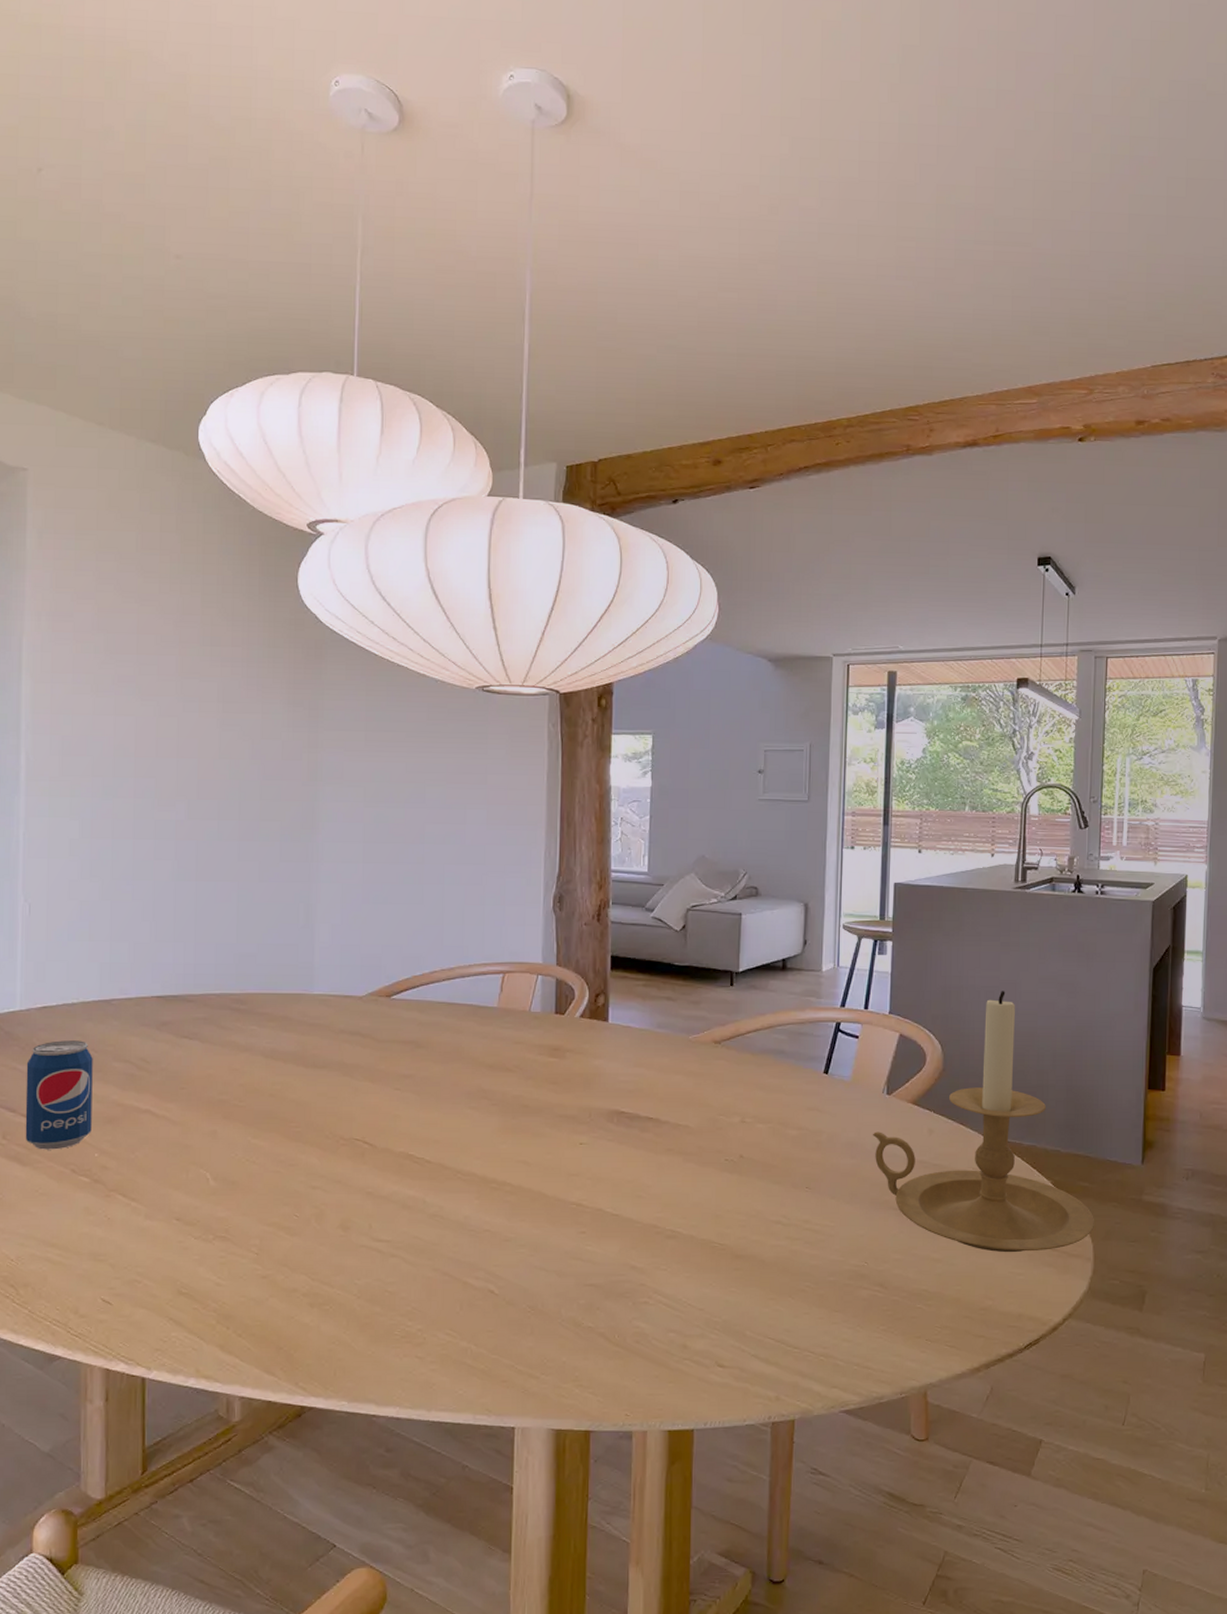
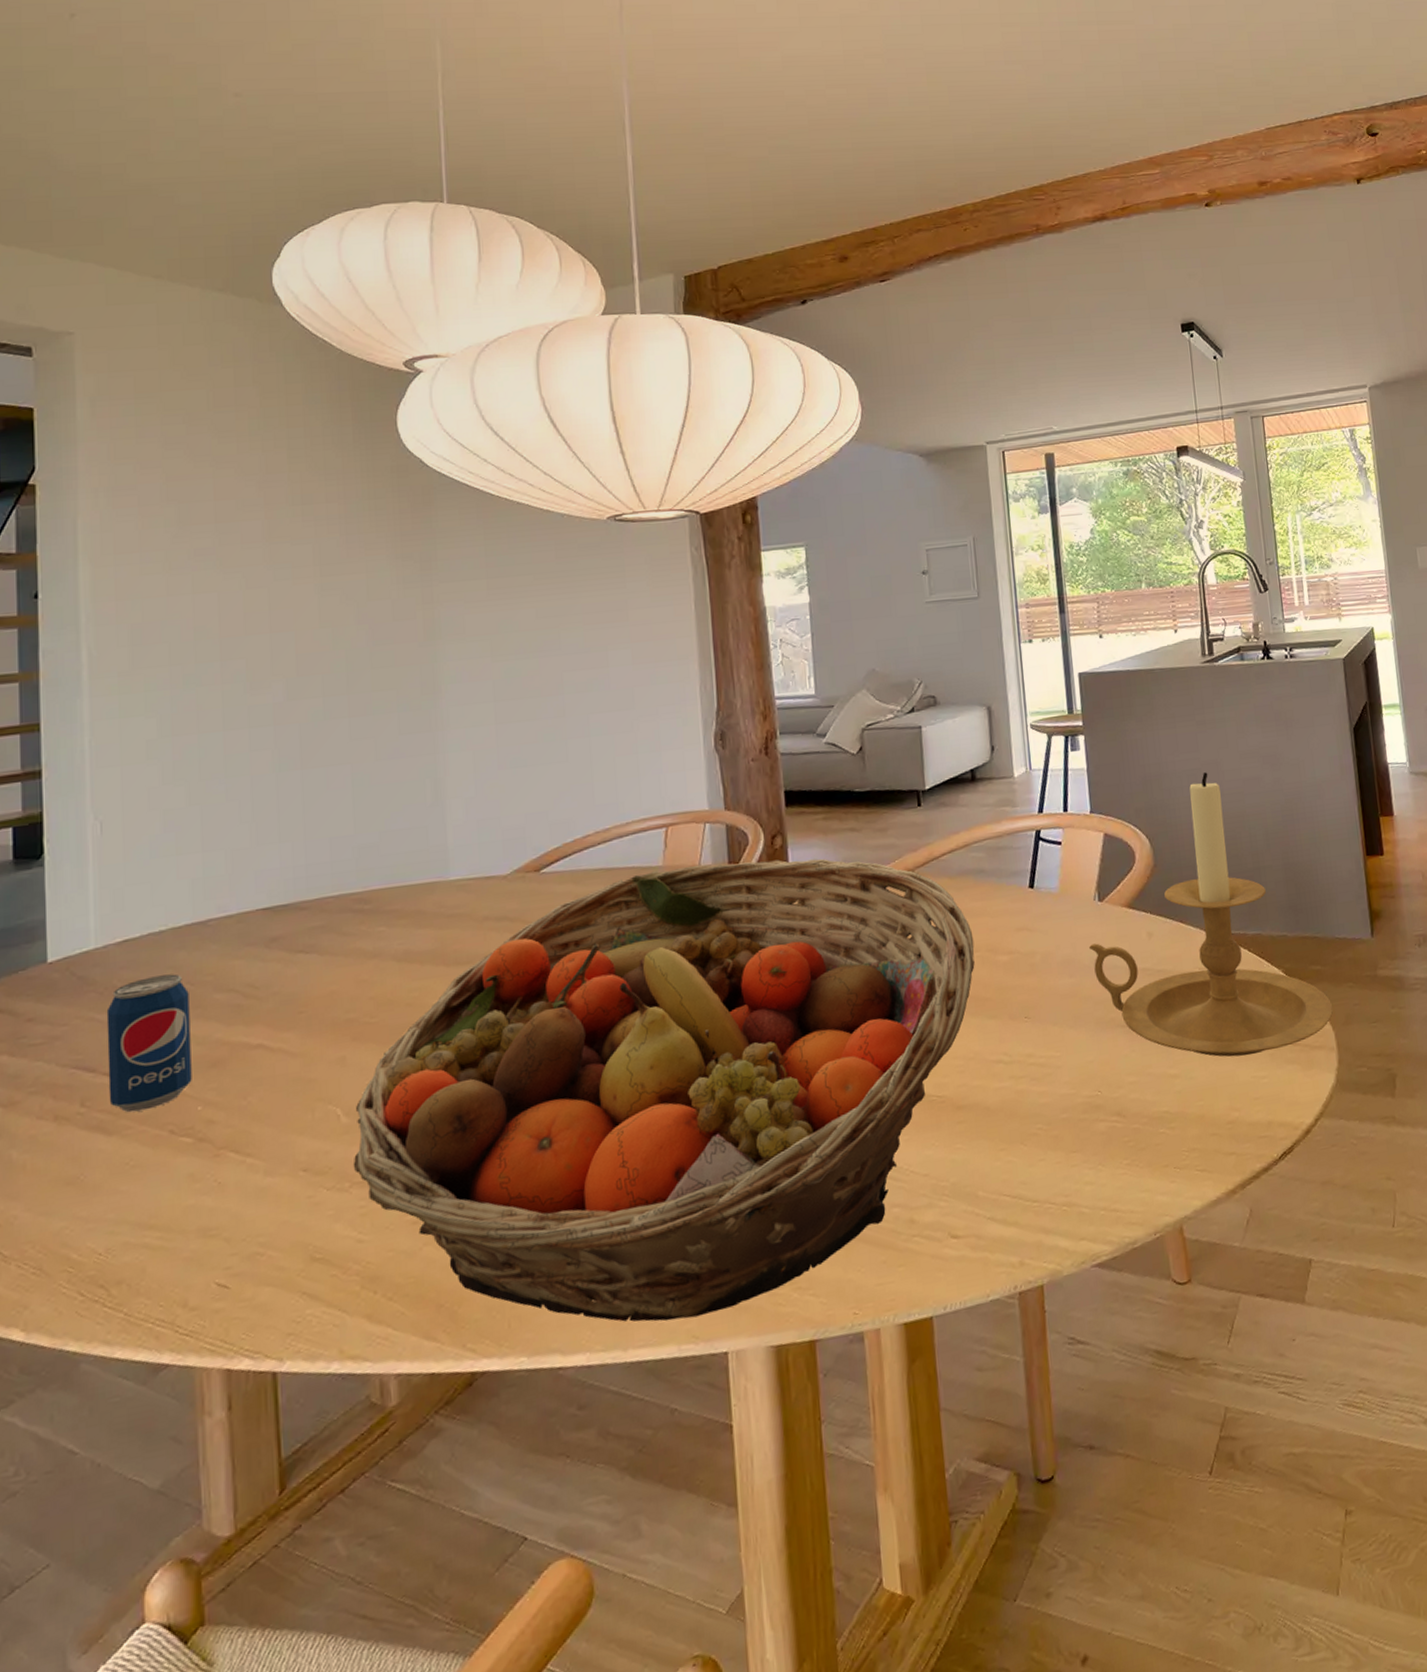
fruit basket: none [217,1011,768,1394] -> present [353,858,975,1322]

